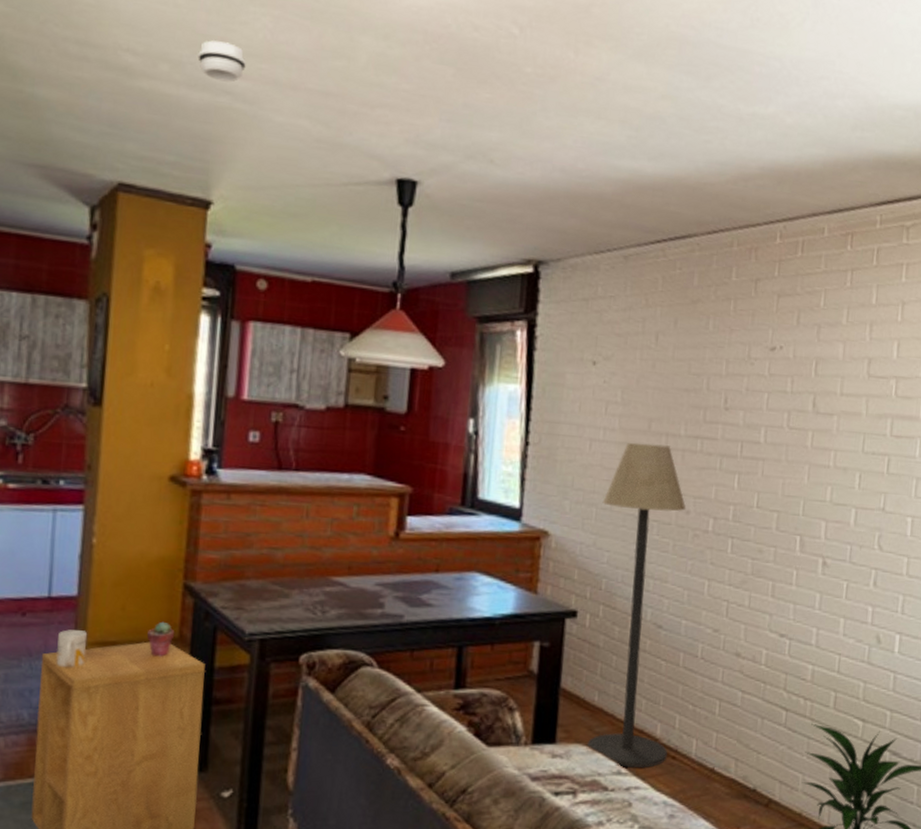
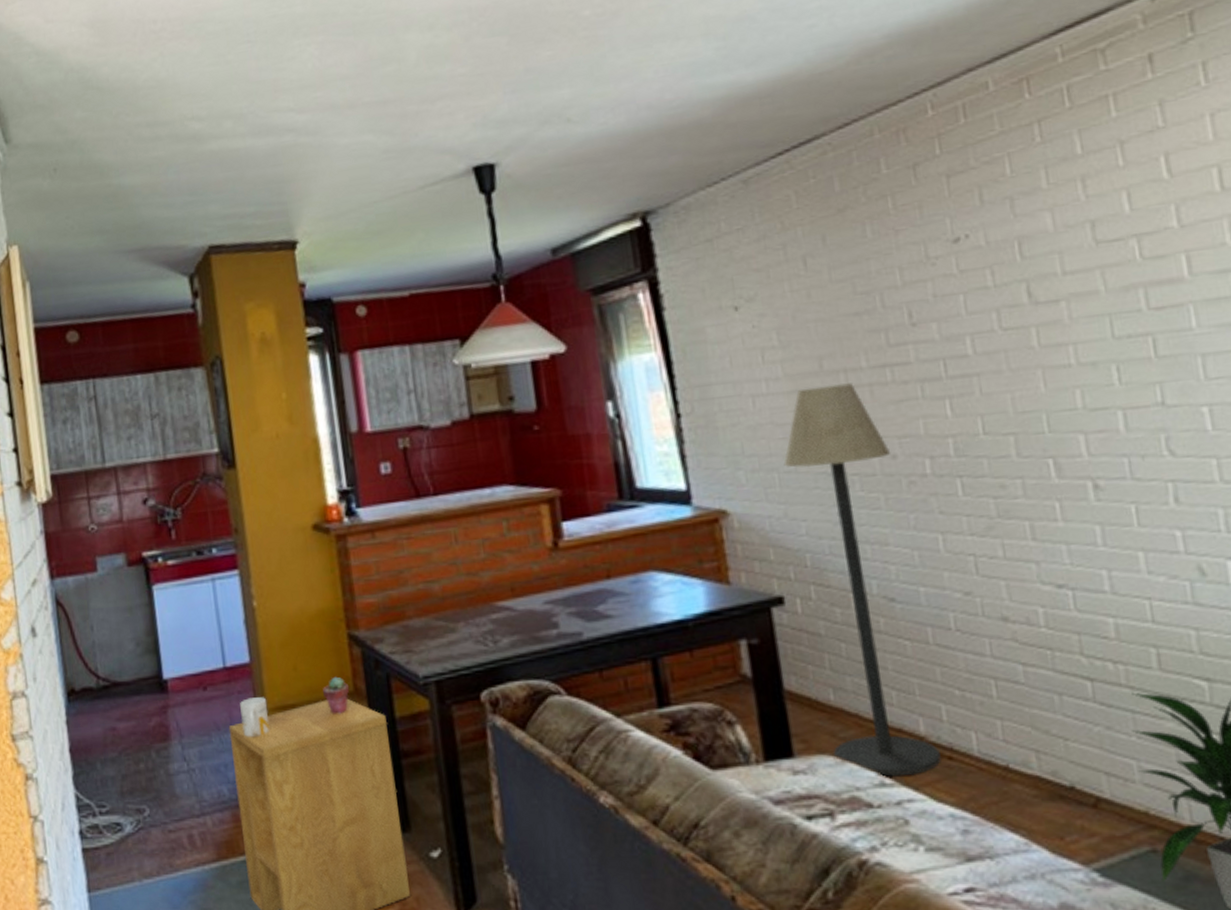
smoke detector: present [198,40,246,82] -> none [255,81,302,122]

